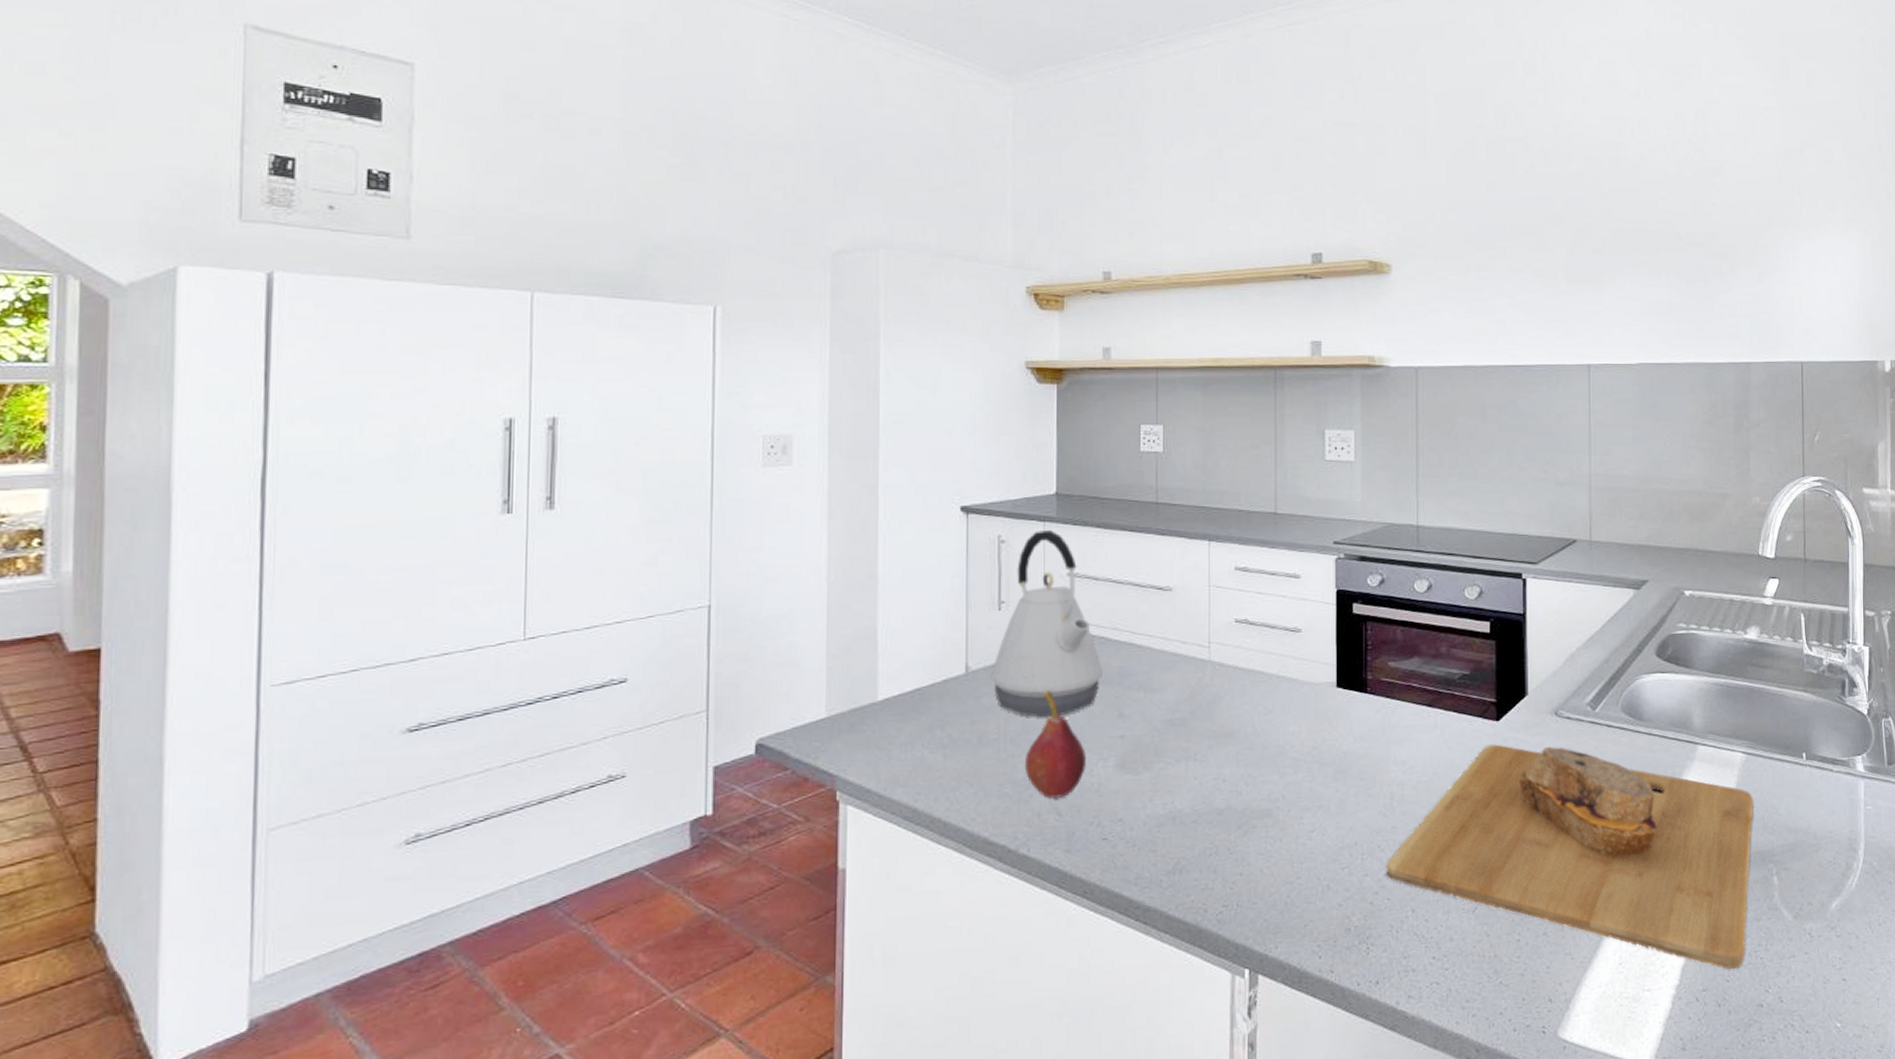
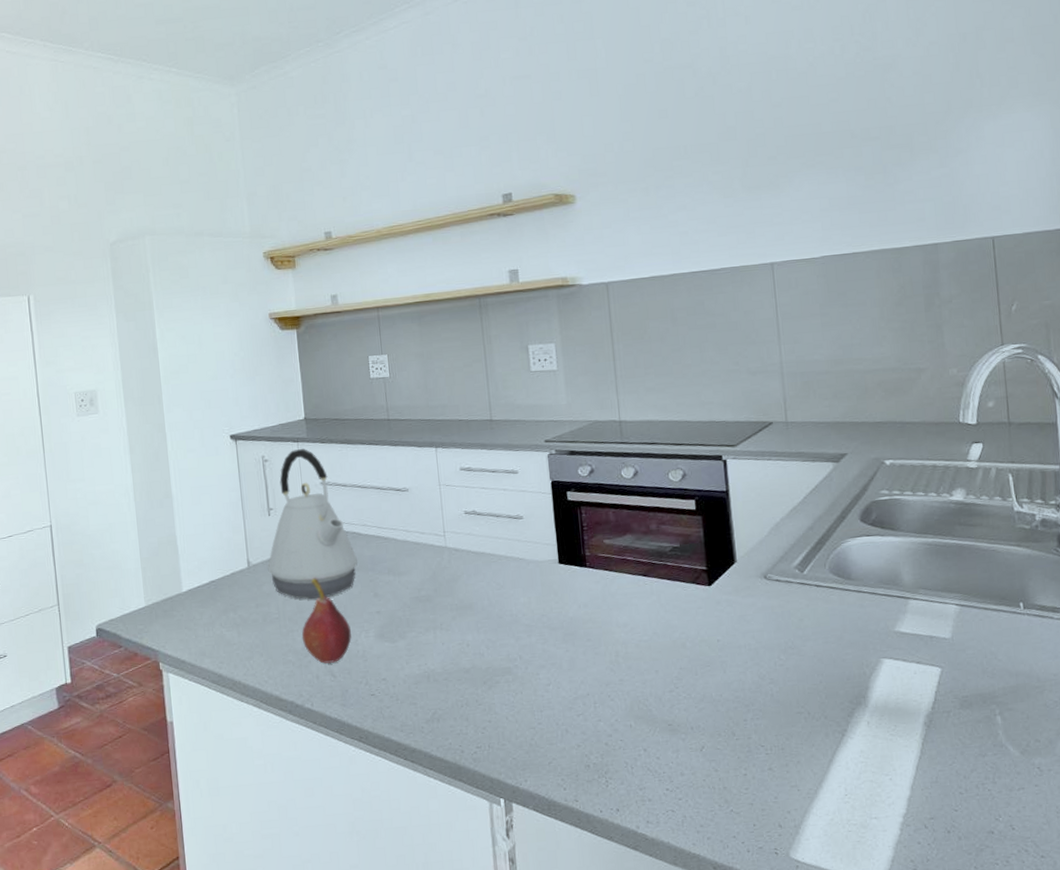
cutting board: present [1386,744,1753,969] -> none [617,606,973,800]

